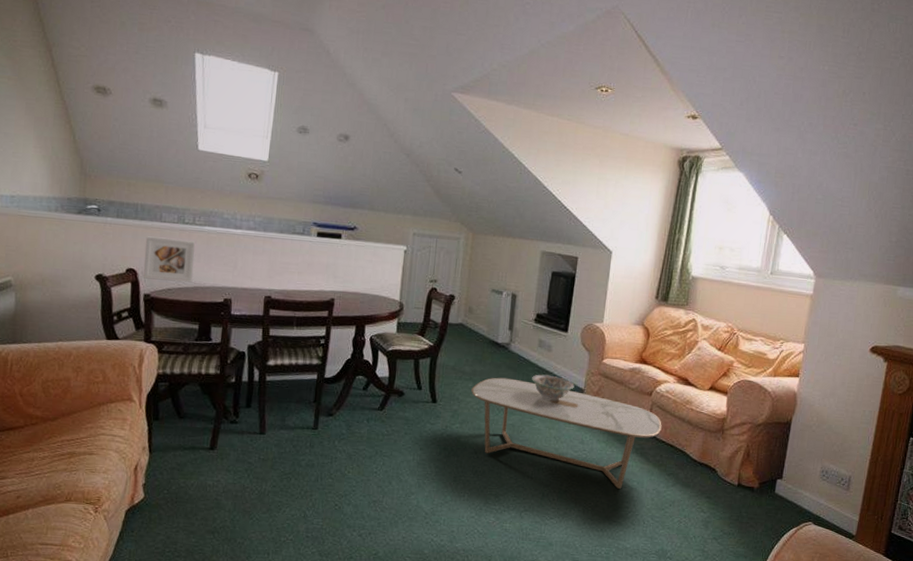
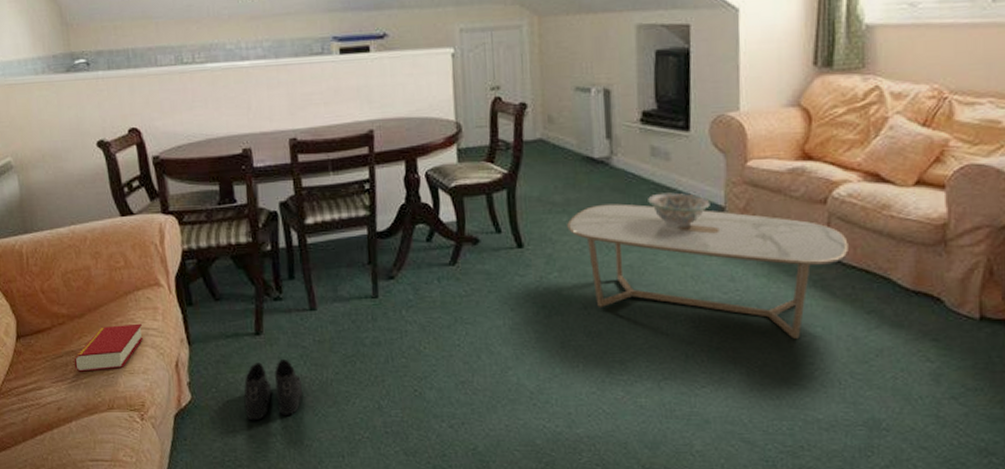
book: none [40,430,110,467] -> present [73,323,143,372]
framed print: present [142,236,196,283] -> none [143,84,204,138]
boots: none [190,470,243,520] -> present [243,358,302,421]

